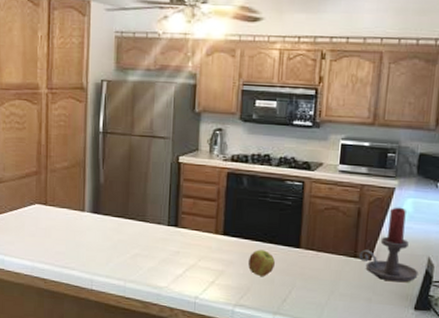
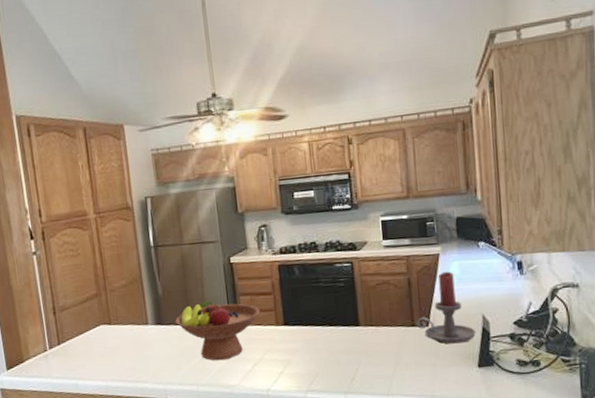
fruit bowl: none [113,197,201,260] -> present [175,301,260,361]
apple: present [248,250,275,276] -> none [312,333,338,359]

